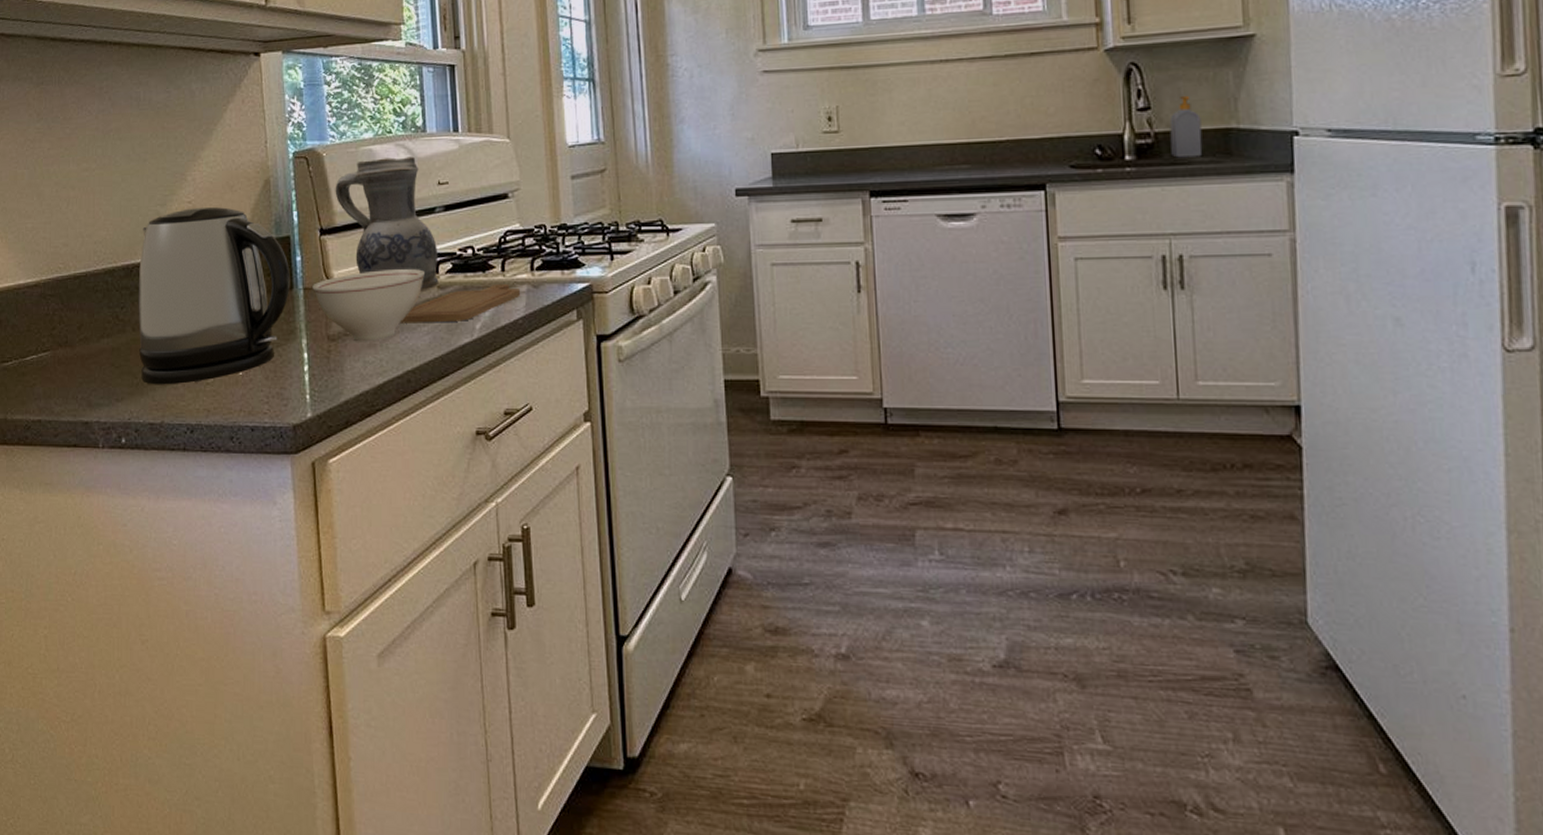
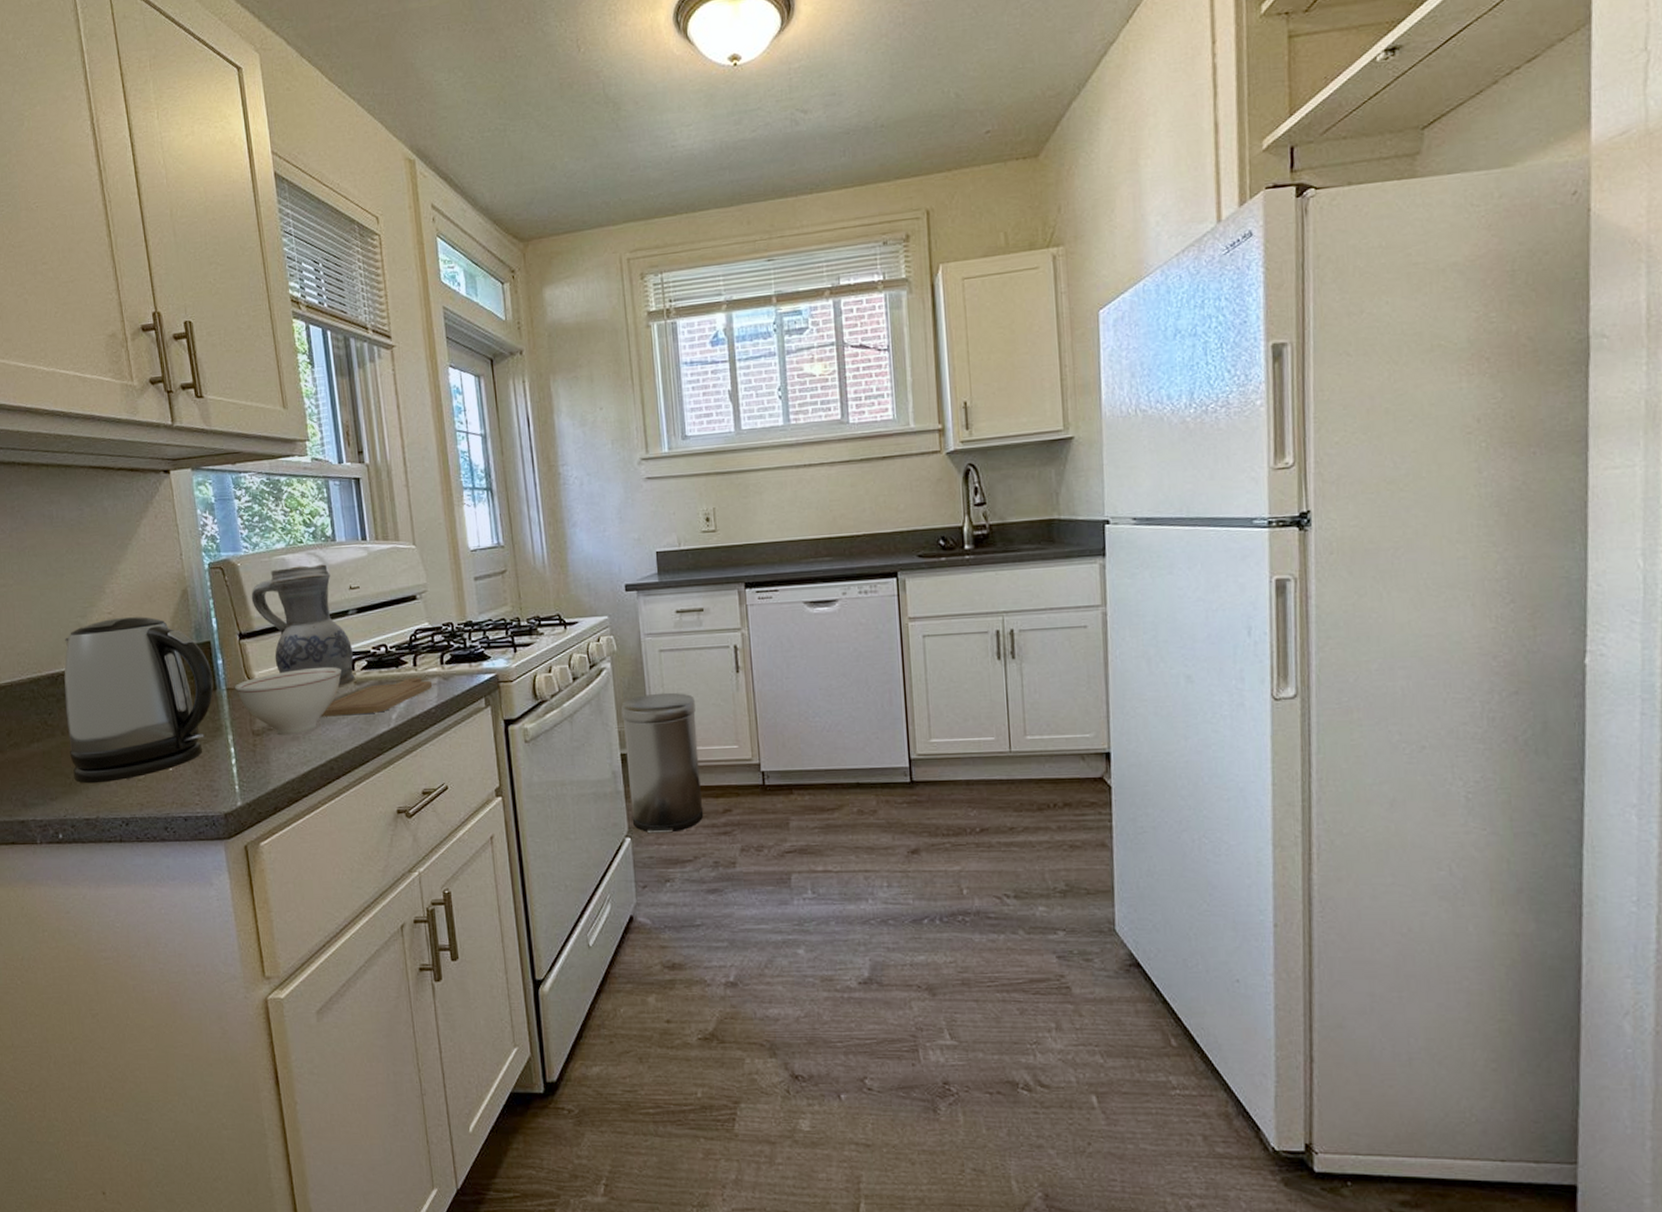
pedal bin: none [727,312,816,475] -> present [621,692,704,835]
soap bottle: present [1169,95,1203,158] -> none [1002,491,1030,546]

